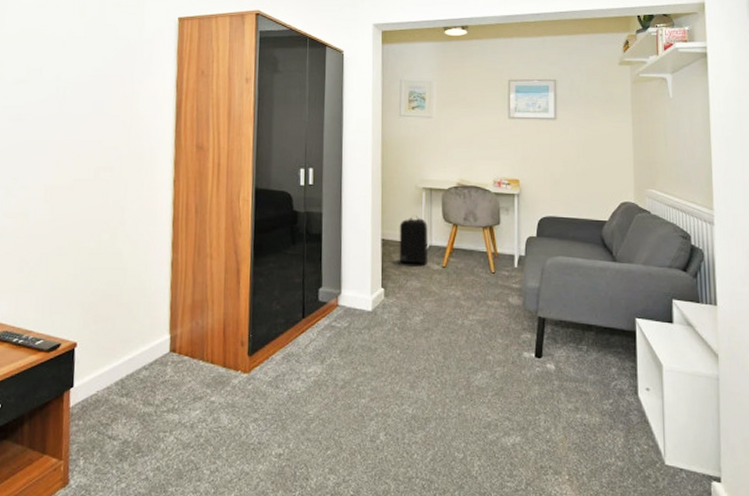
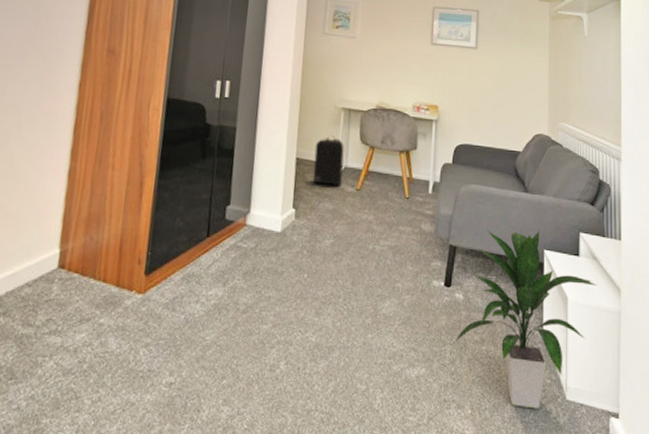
indoor plant: none [547,300,694,474] -> present [453,230,598,409]

